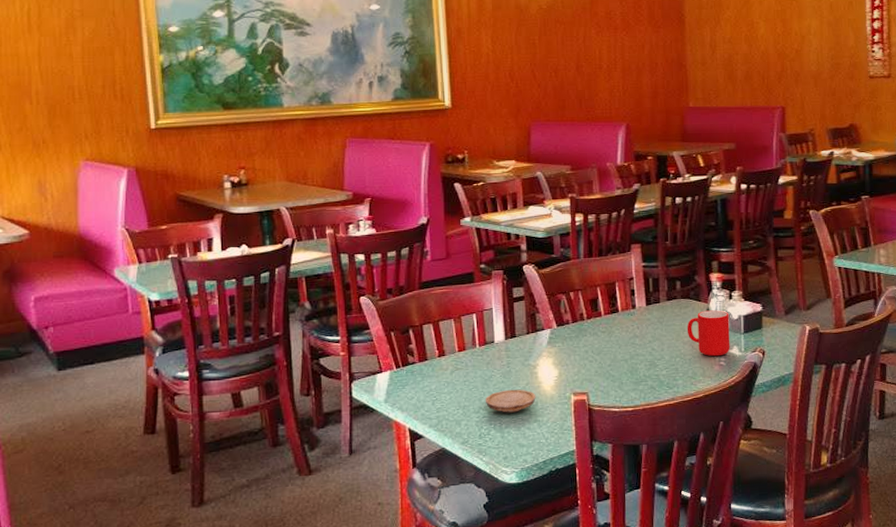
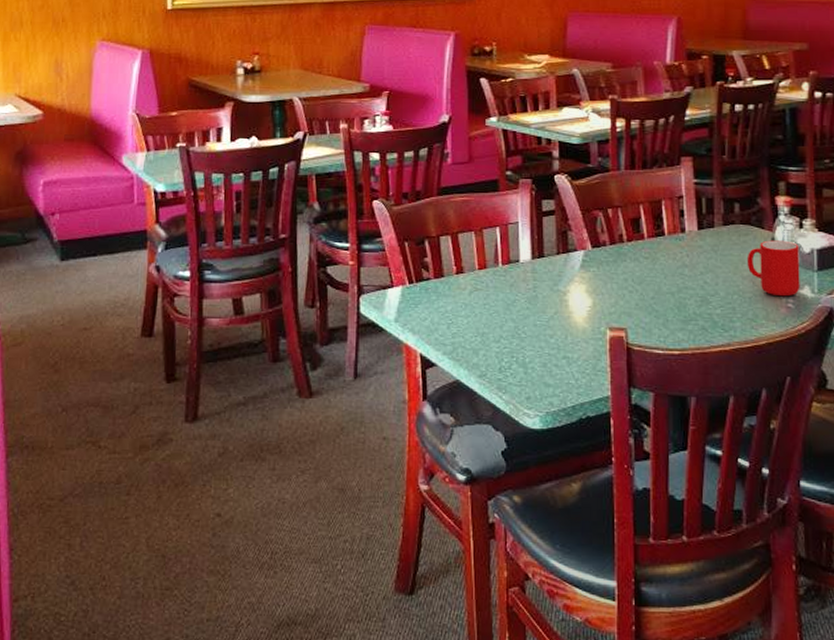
wood slice: present [485,389,536,413] -> none [506,317,565,346]

